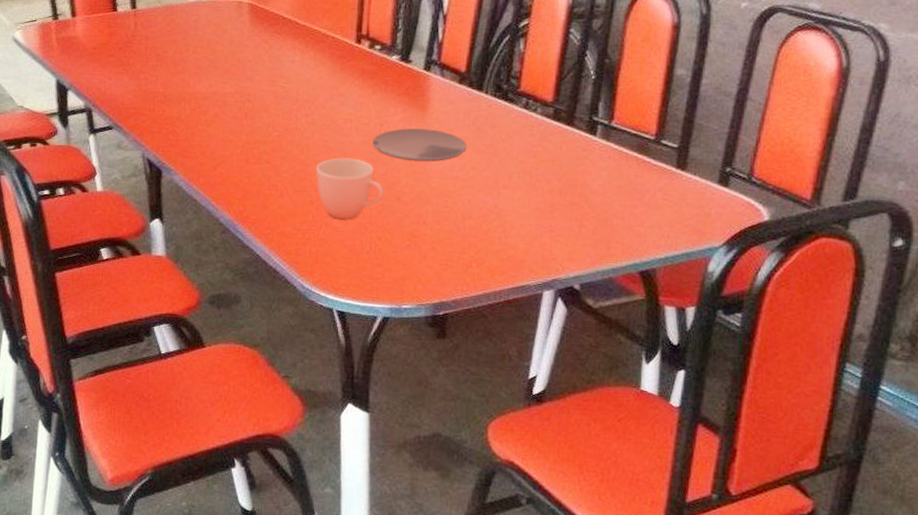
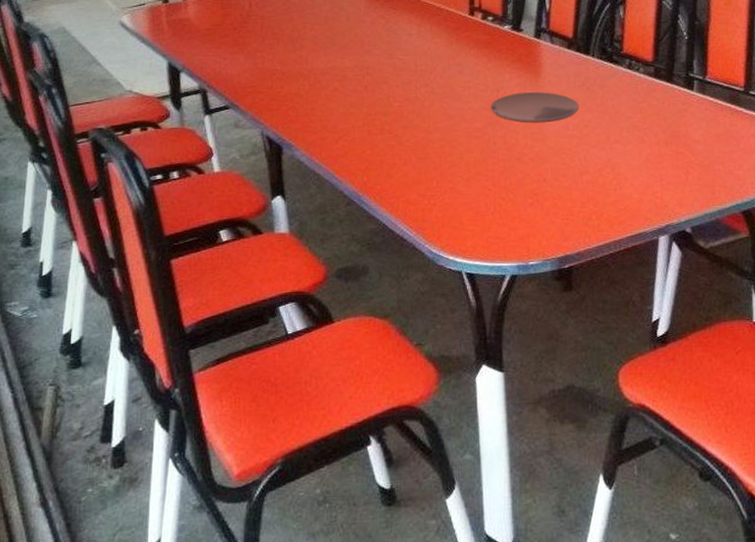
cup: present [316,158,384,220] -> none [438,123,504,183]

